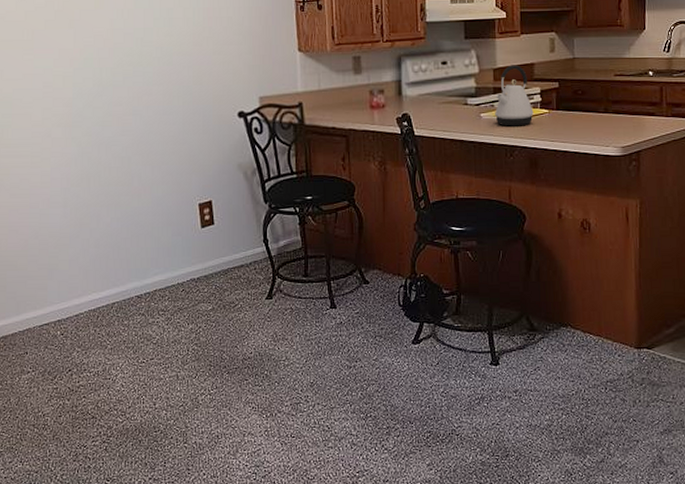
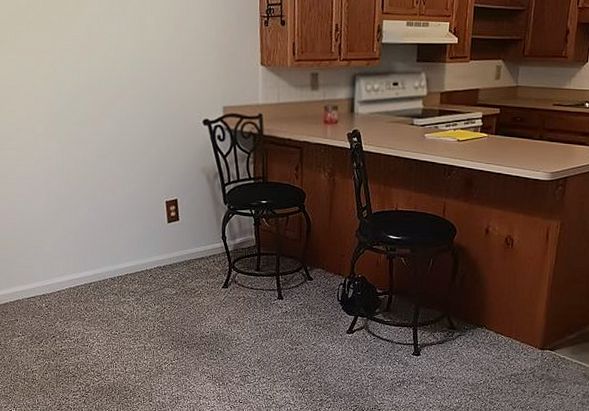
kettle: present [495,65,534,127] -> none [438,89,474,148]

